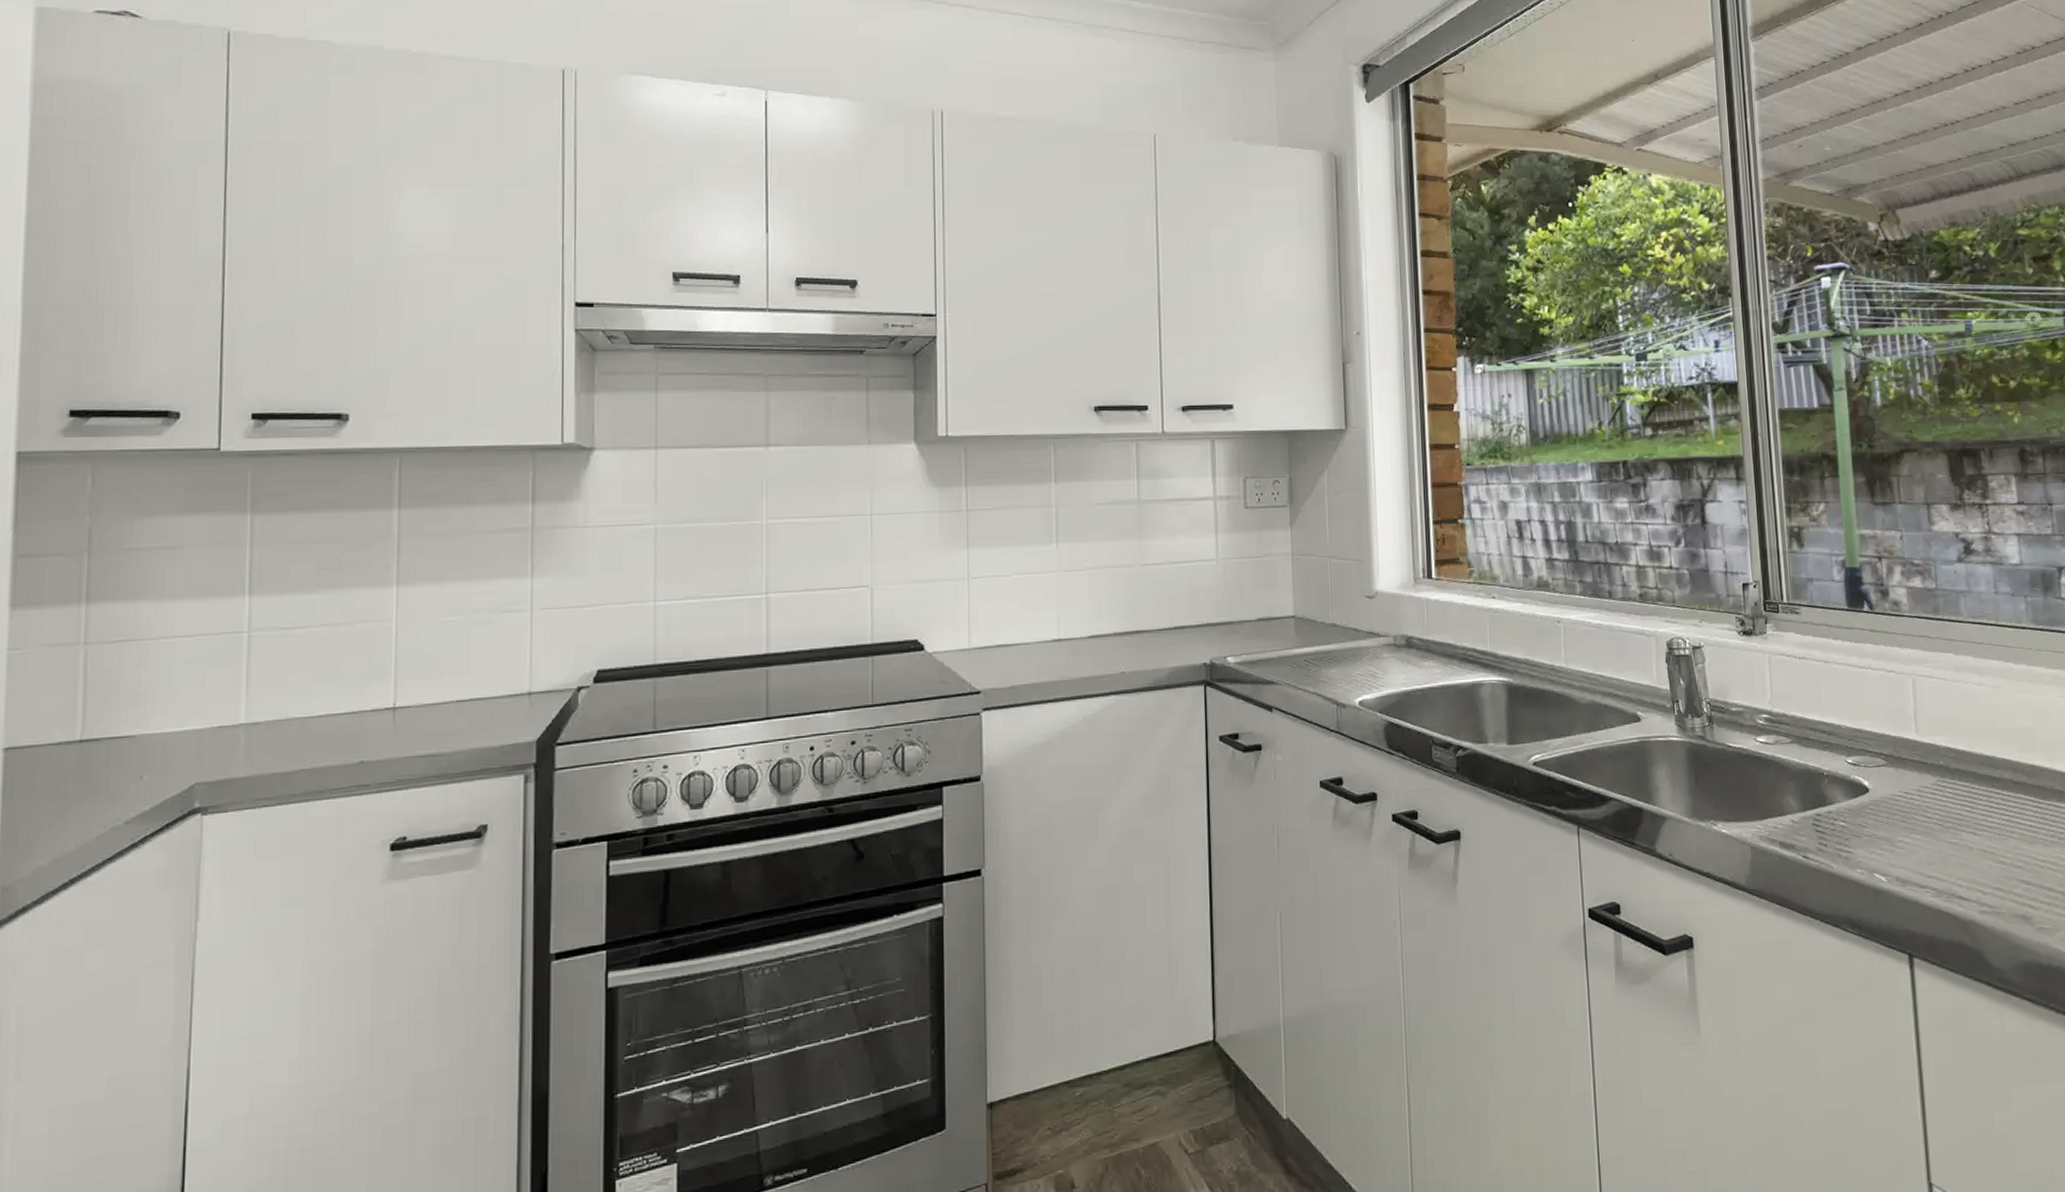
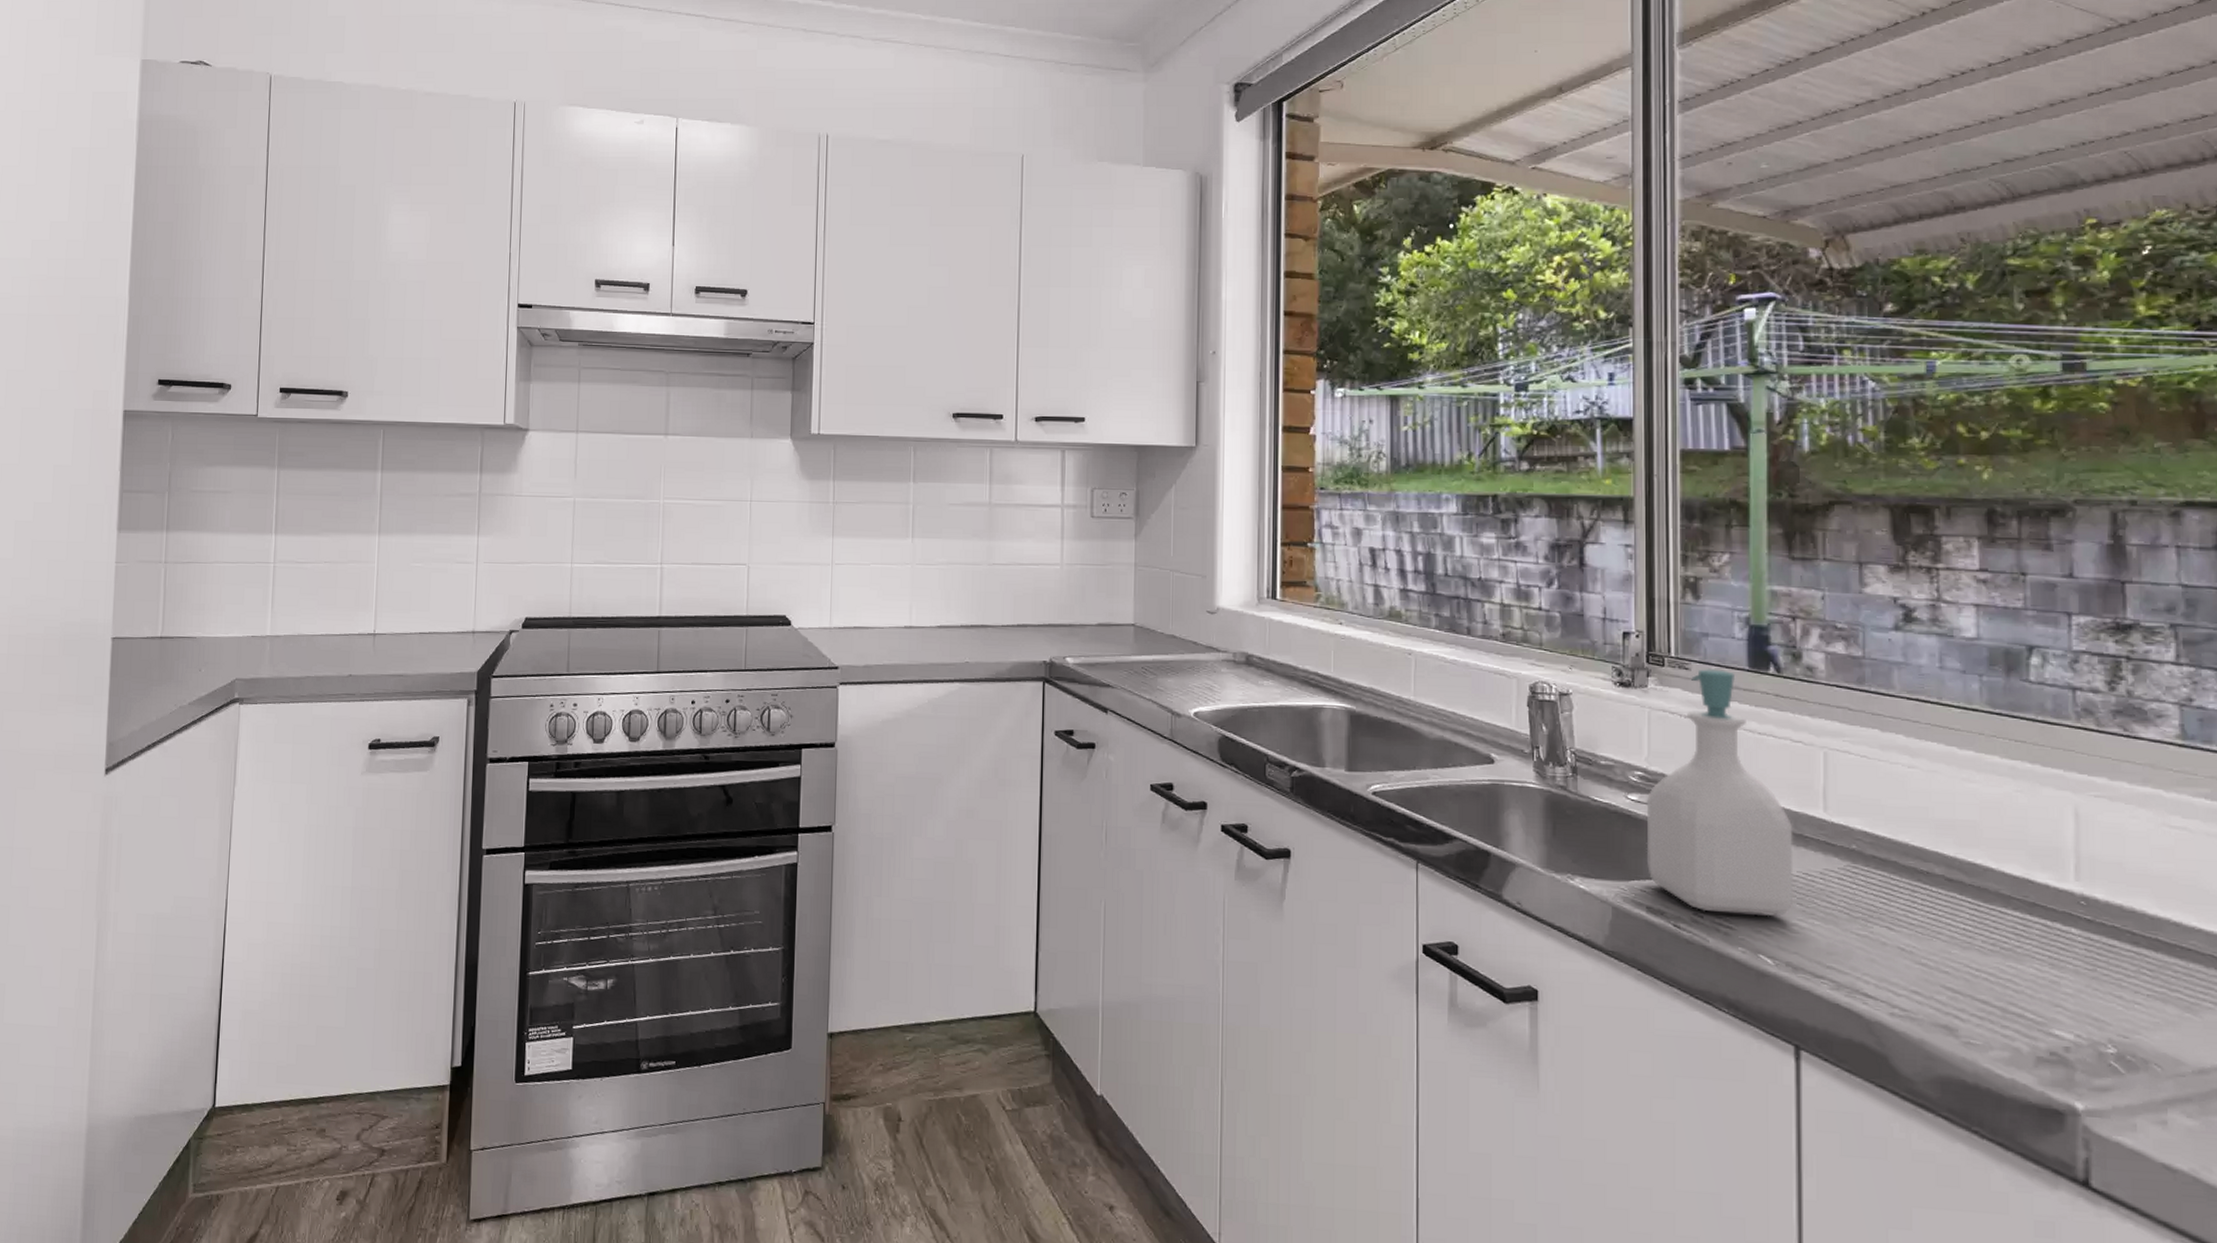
soap bottle: none [1773,611,1898,840] -> present [1646,669,1794,917]

